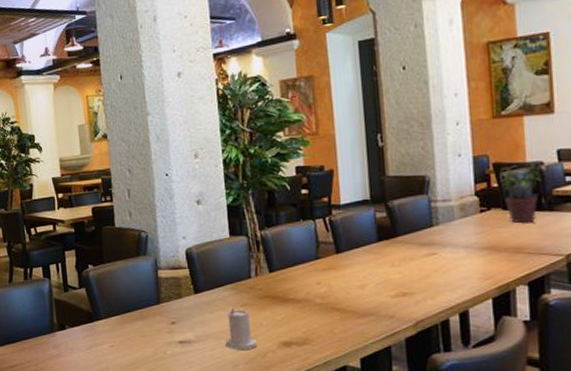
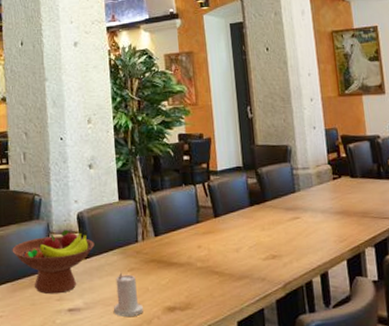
fruit bowl: none [120,264,205,327] -> present [12,228,95,295]
potted plant: present [499,162,542,224] -> none [346,136,379,190]

